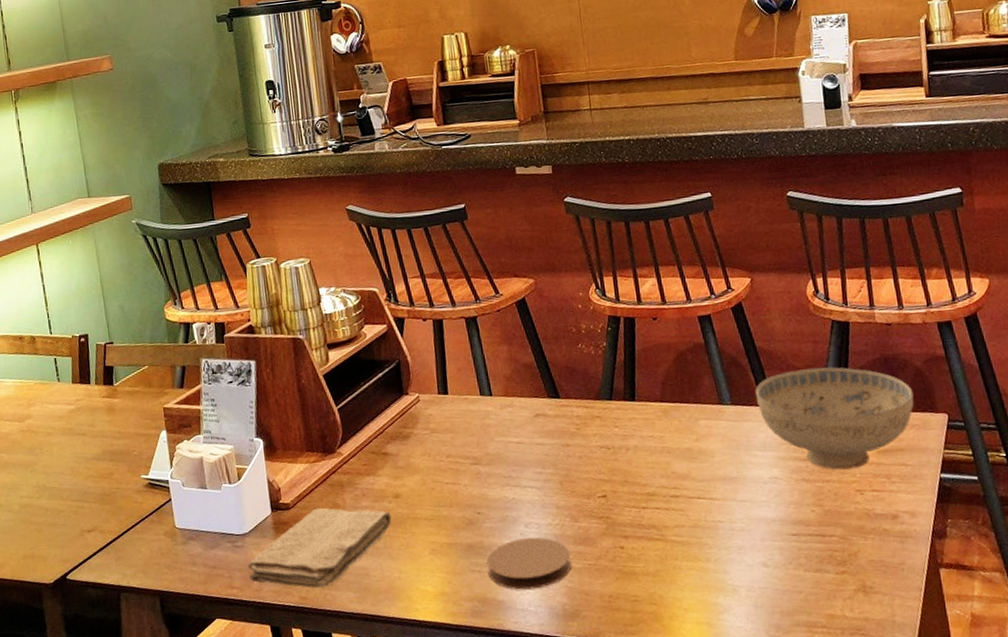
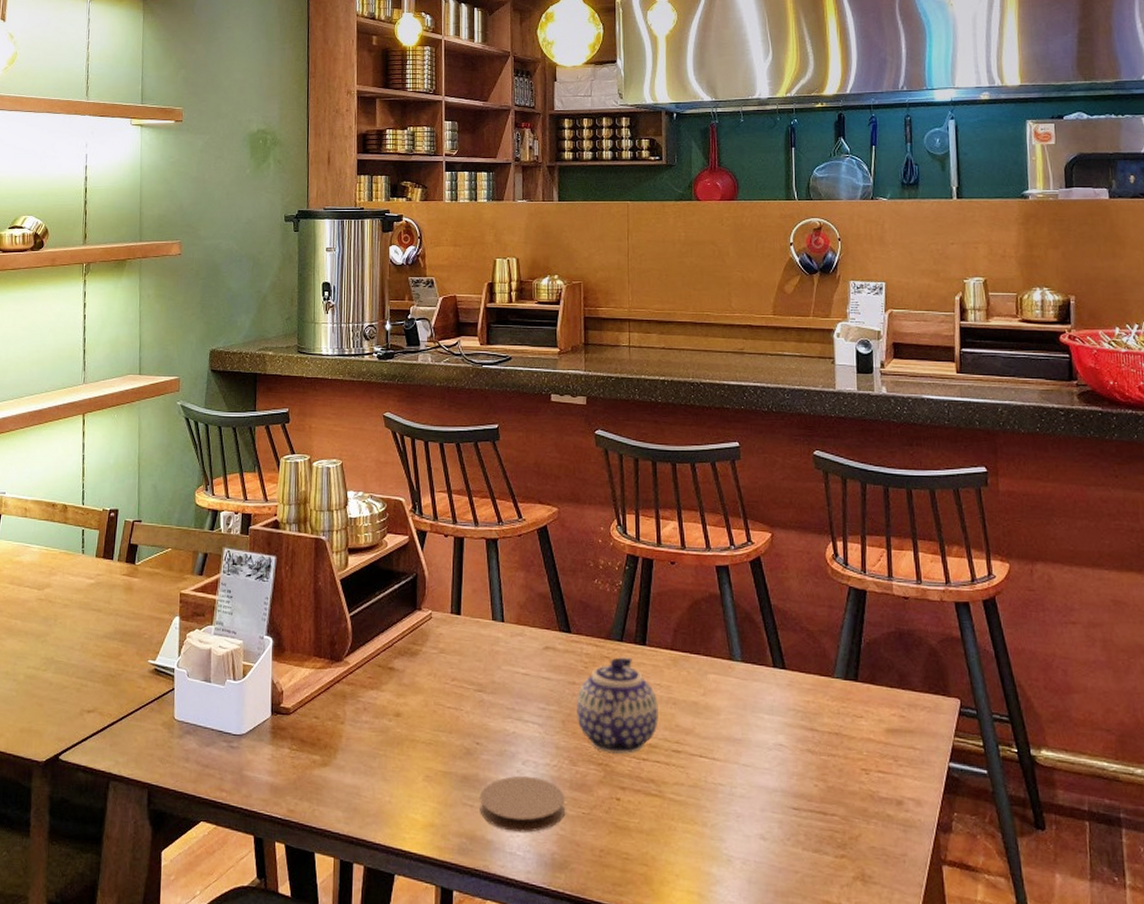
washcloth: present [248,507,392,589] -> none [241,716,390,803]
teapot: none [572,413,655,506] -> present [577,656,658,754]
ceramic bowl: present [755,367,914,470] -> none [766,633,927,746]

